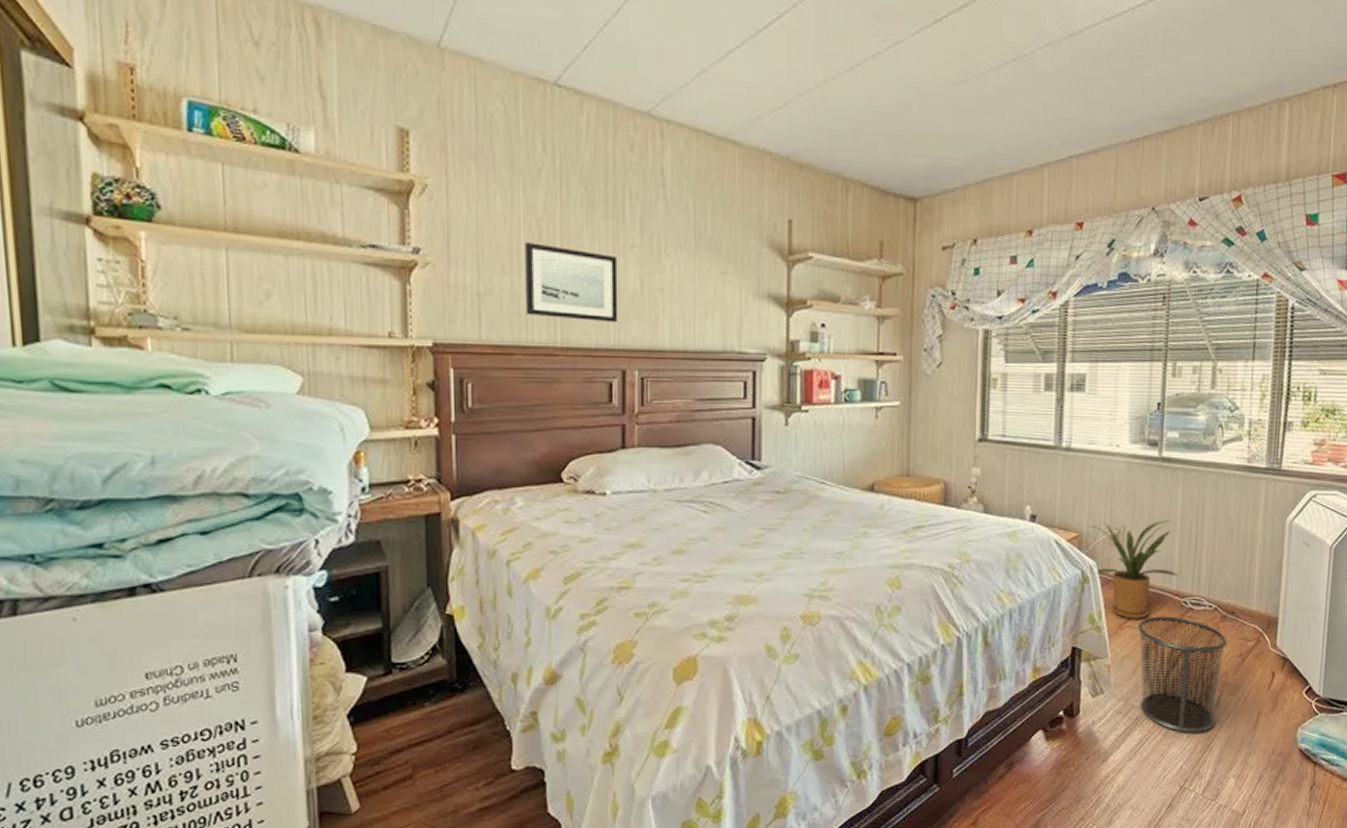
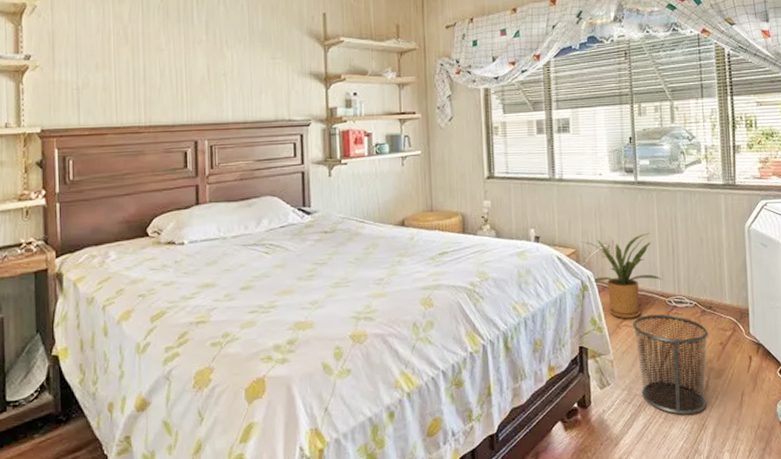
wall art: present [524,242,618,323] -> none [114,45,191,104]

